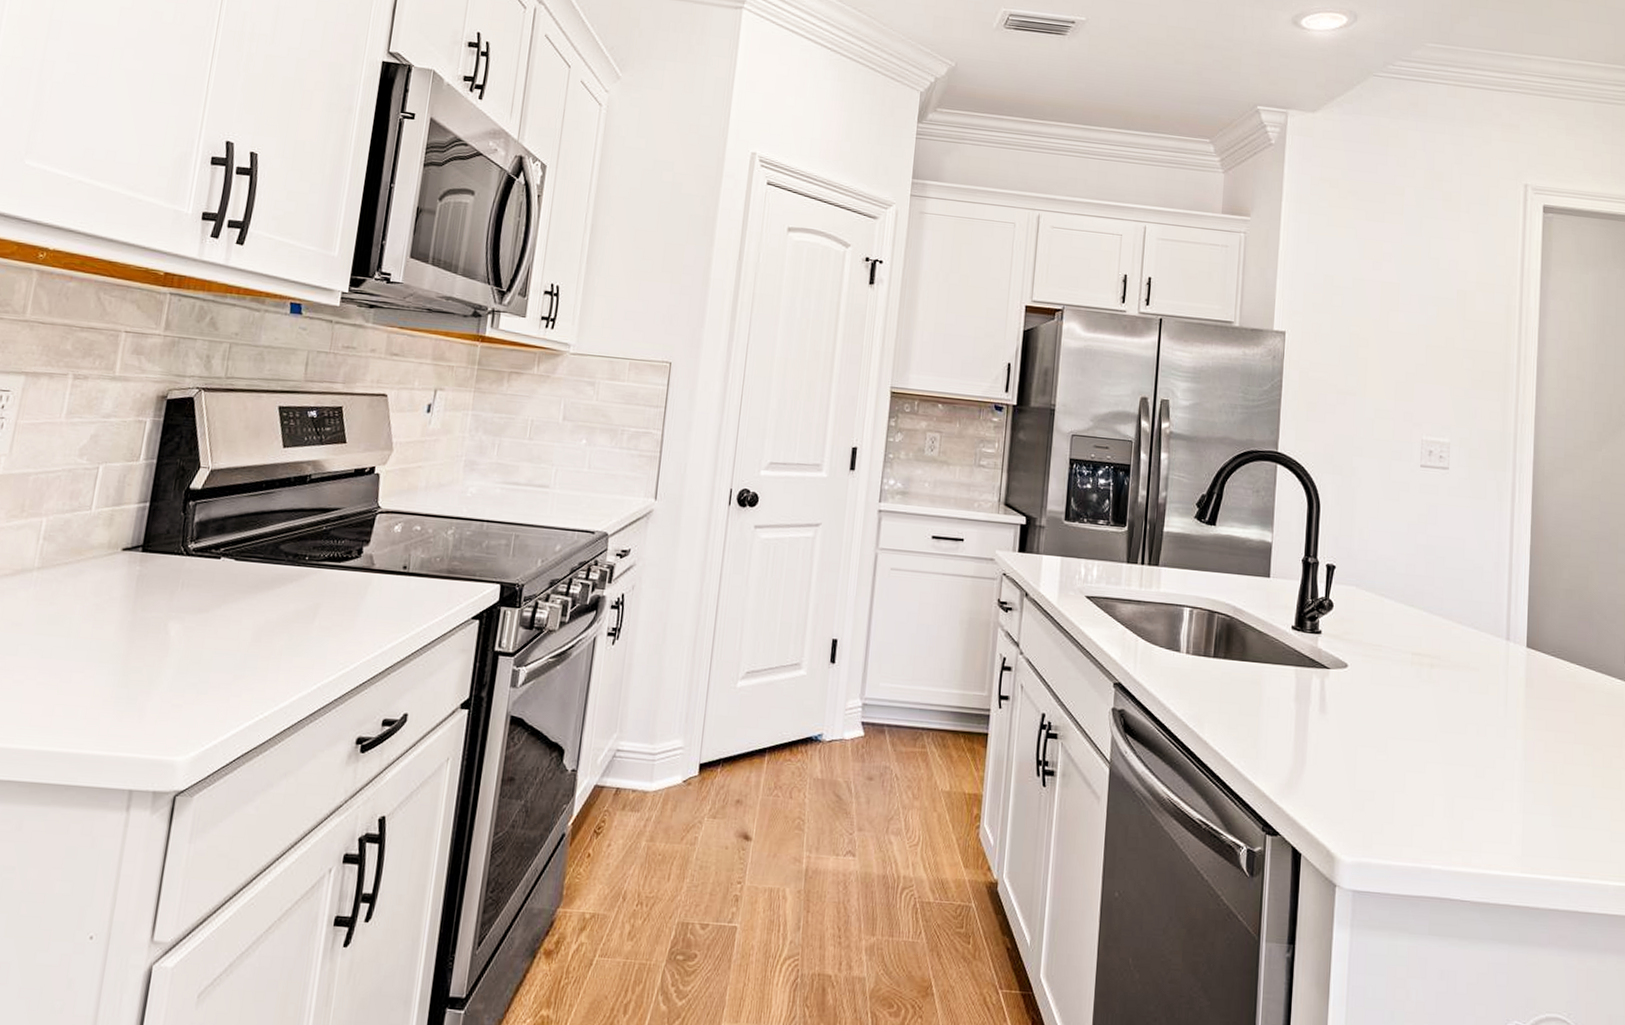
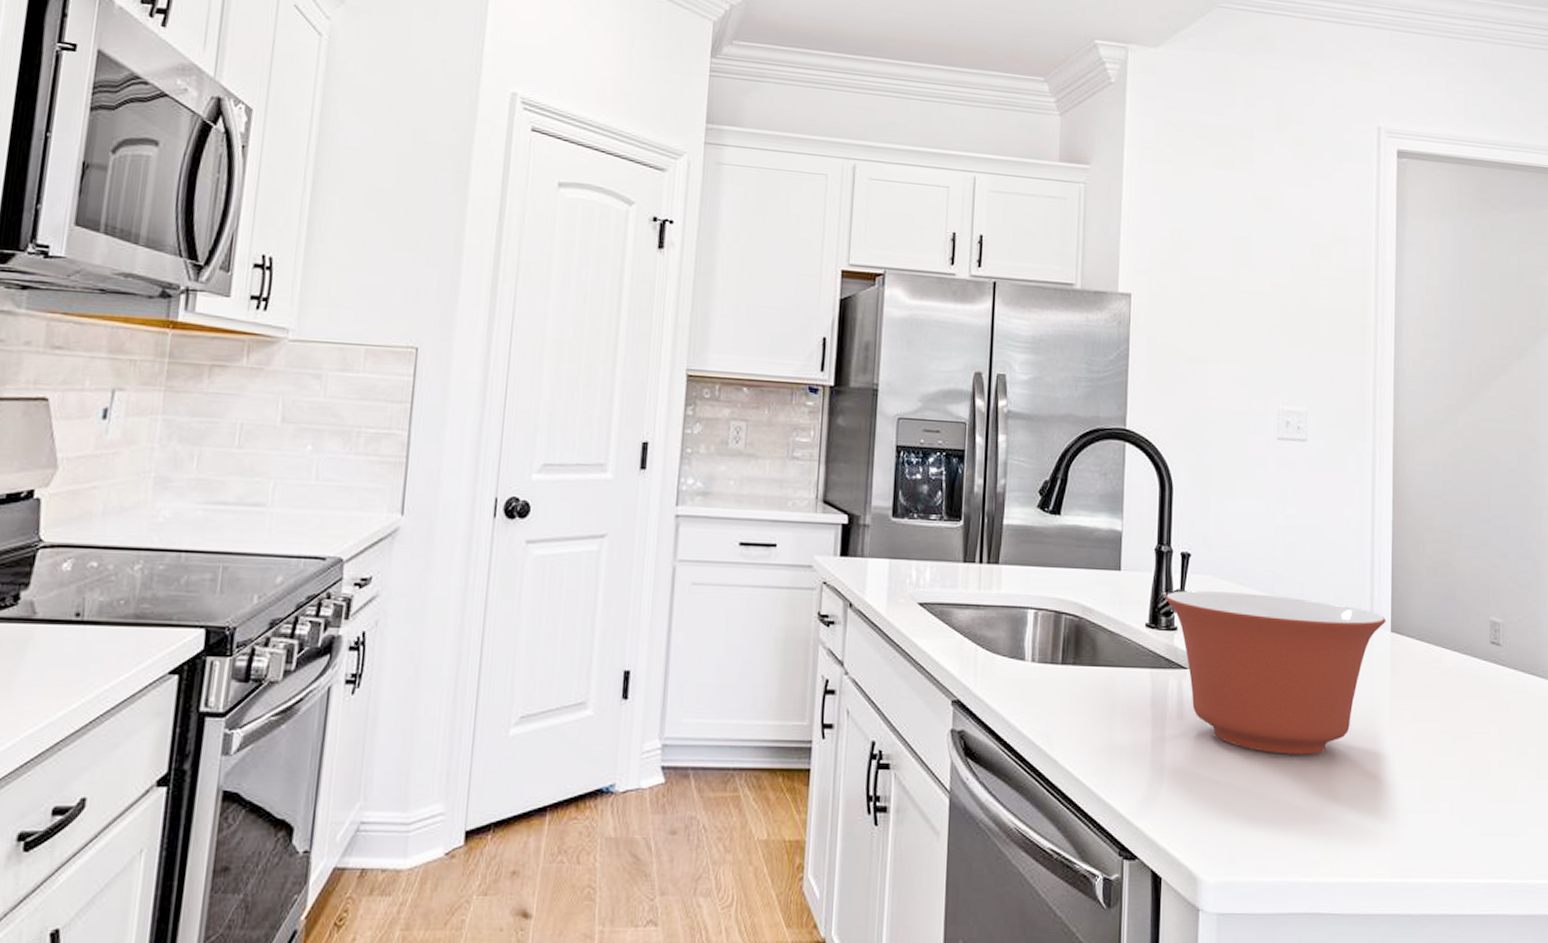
mixing bowl: none [1310,598,1522,755] -> present [1165,590,1386,755]

